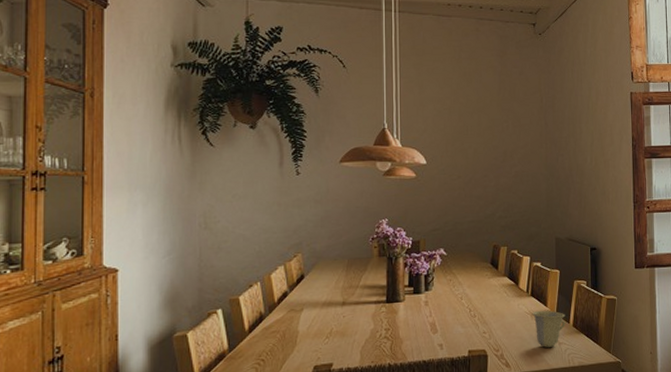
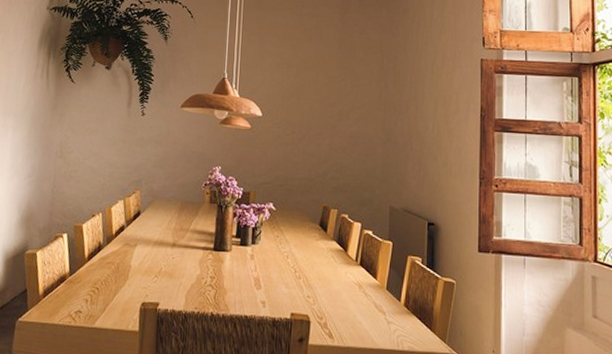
cup: present [532,310,566,348] -> none [360,282,397,325]

